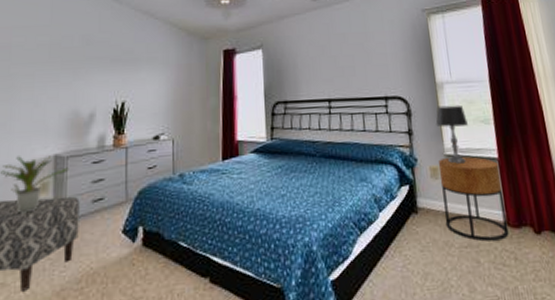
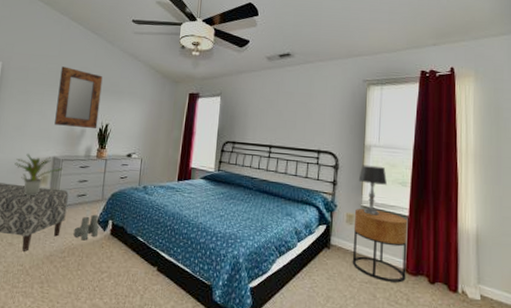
home mirror: none [52,37,112,113] -> present [54,66,103,129]
boots: none [91,222,126,261] -> present [73,214,99,241]

